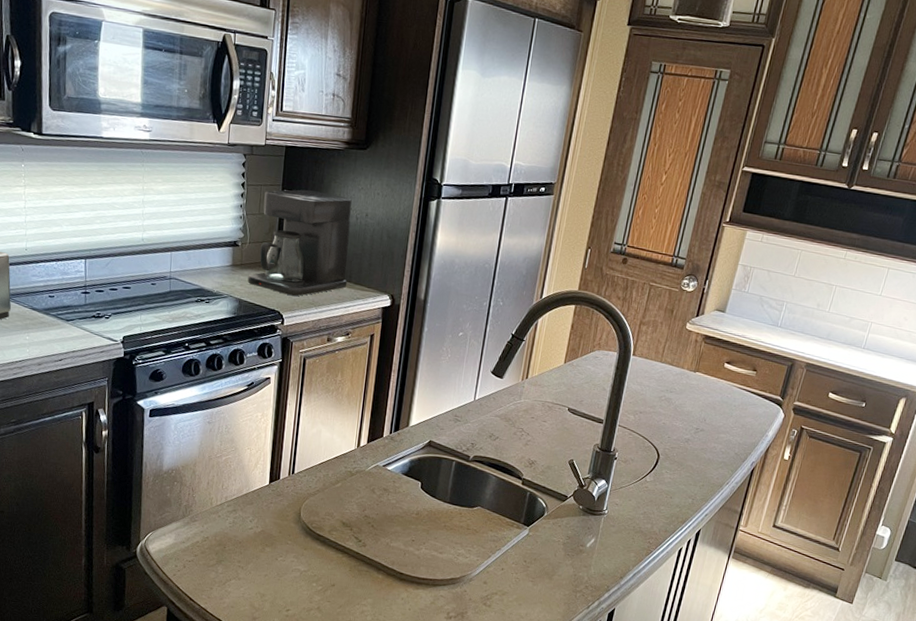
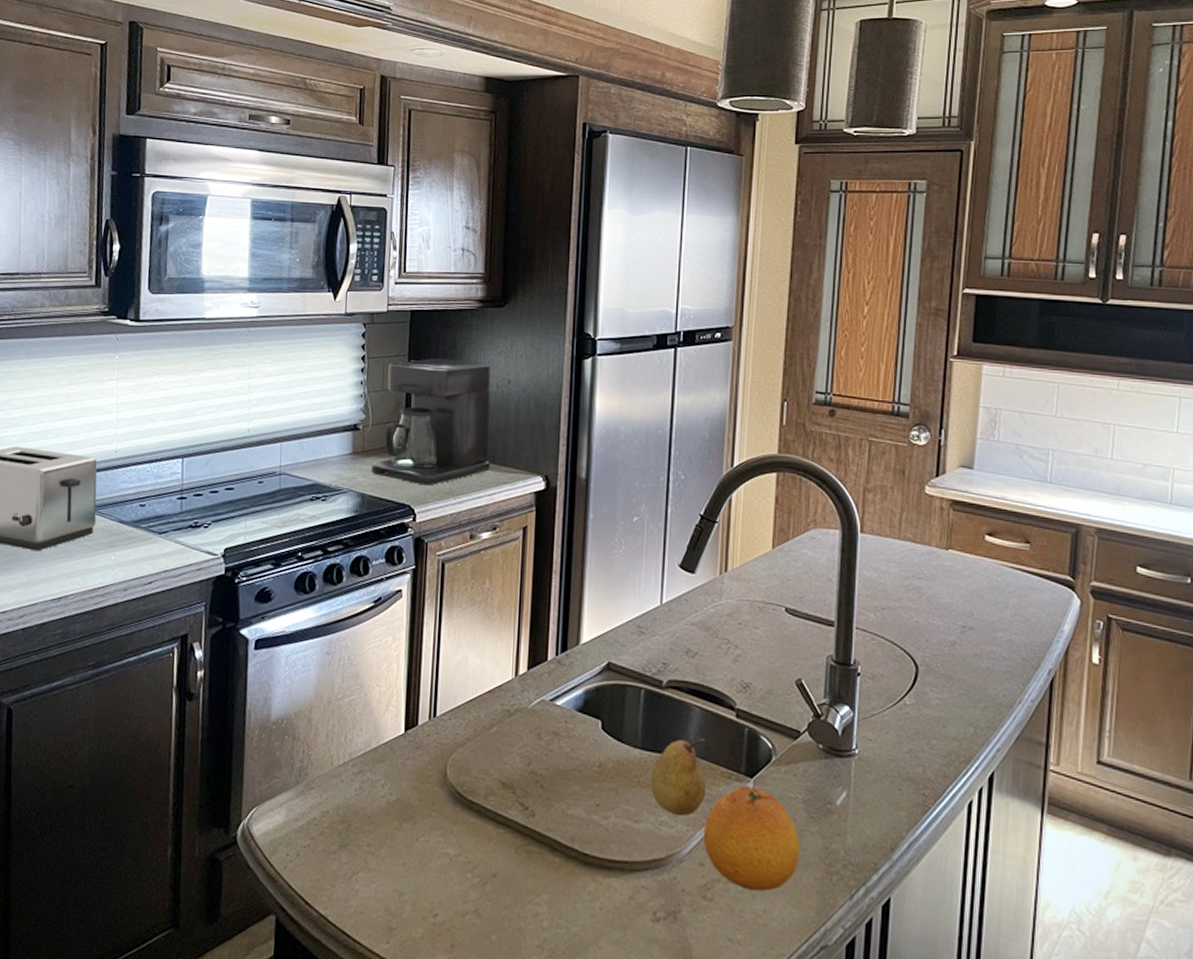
fruit: none [453,497,497,551] -> present [650,737,706,817]
fruit: none [488,531,557,602] -> present [703,786,800,891]

